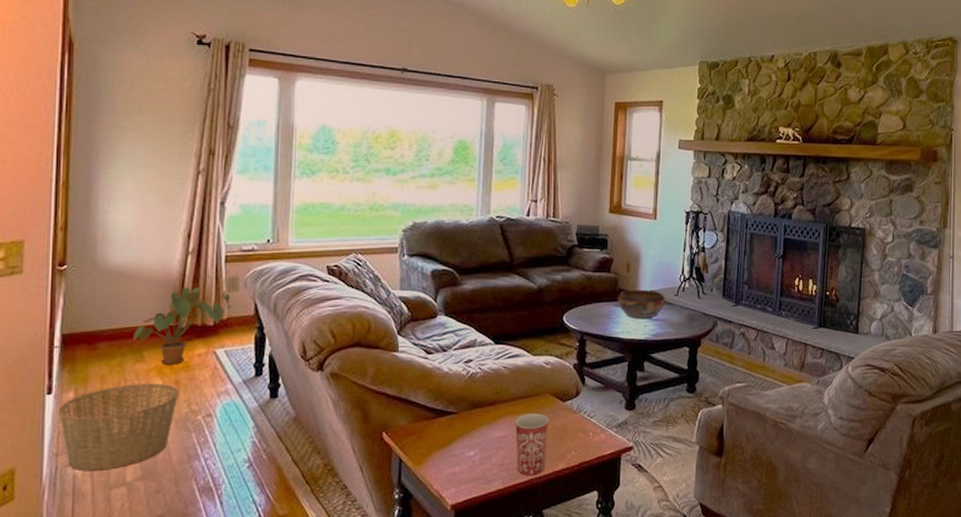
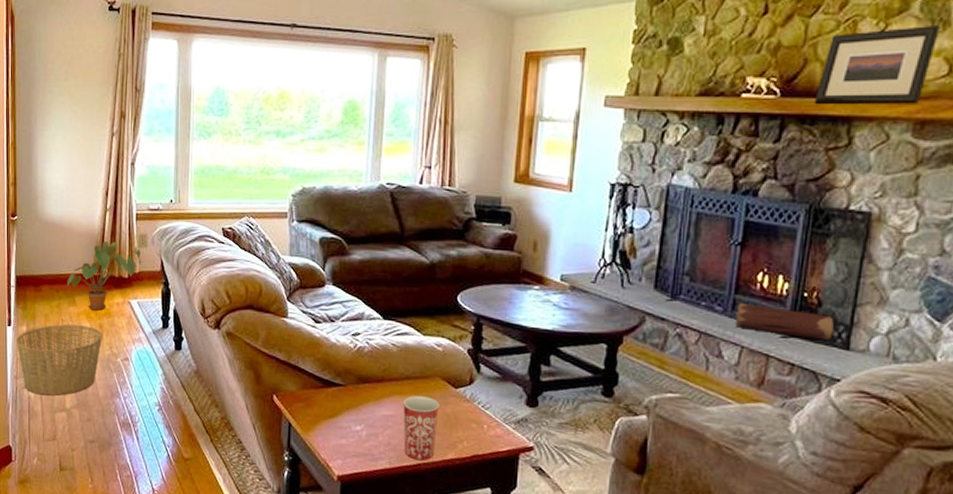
decorative bowl: present [618,289,665,320] -> none [521,272,579,308]
decorative log: none [782,304,847,328] -> present [735,304,834,341]
picture frame: none [824,94,896,150] -> present [814,26,940,105]

